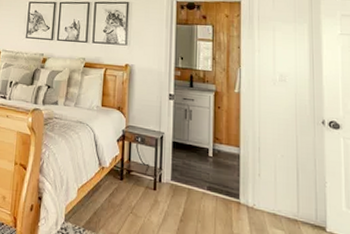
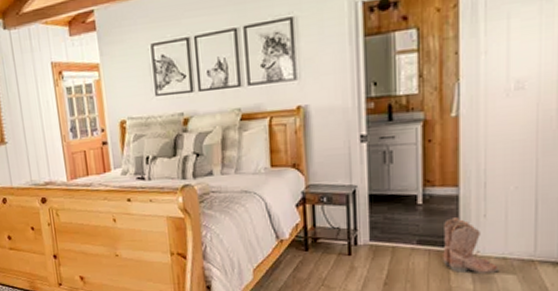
boots: none [227,172,270,227] -> present [443,218,499,275]

